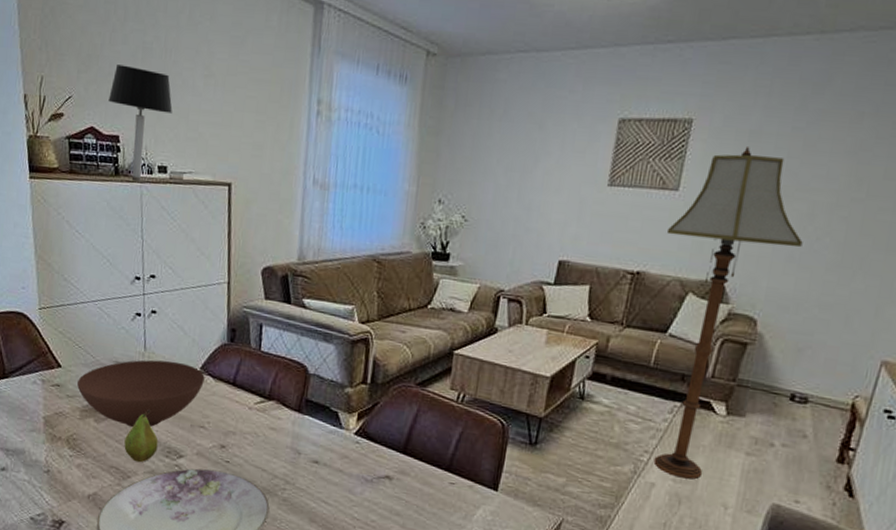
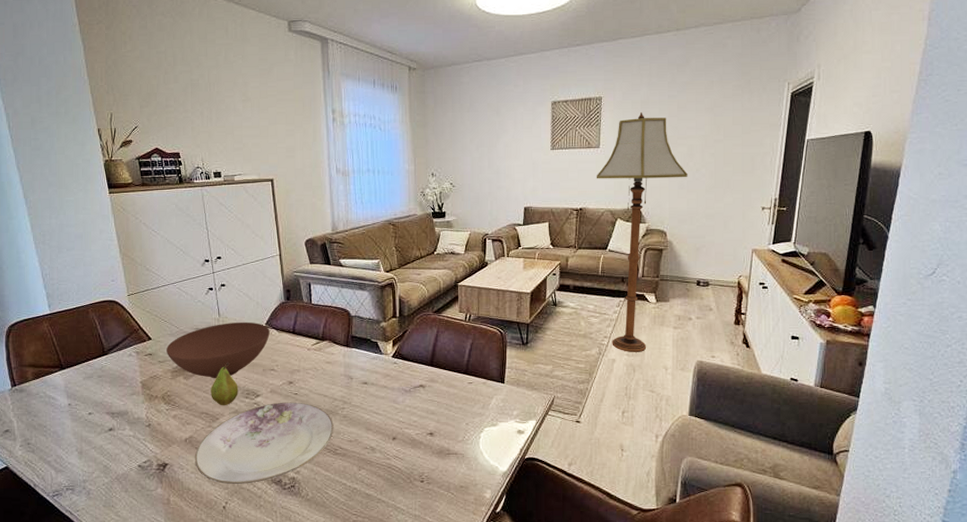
table lamp: present [108,65,173,182] -> none [168,98,220,186]

